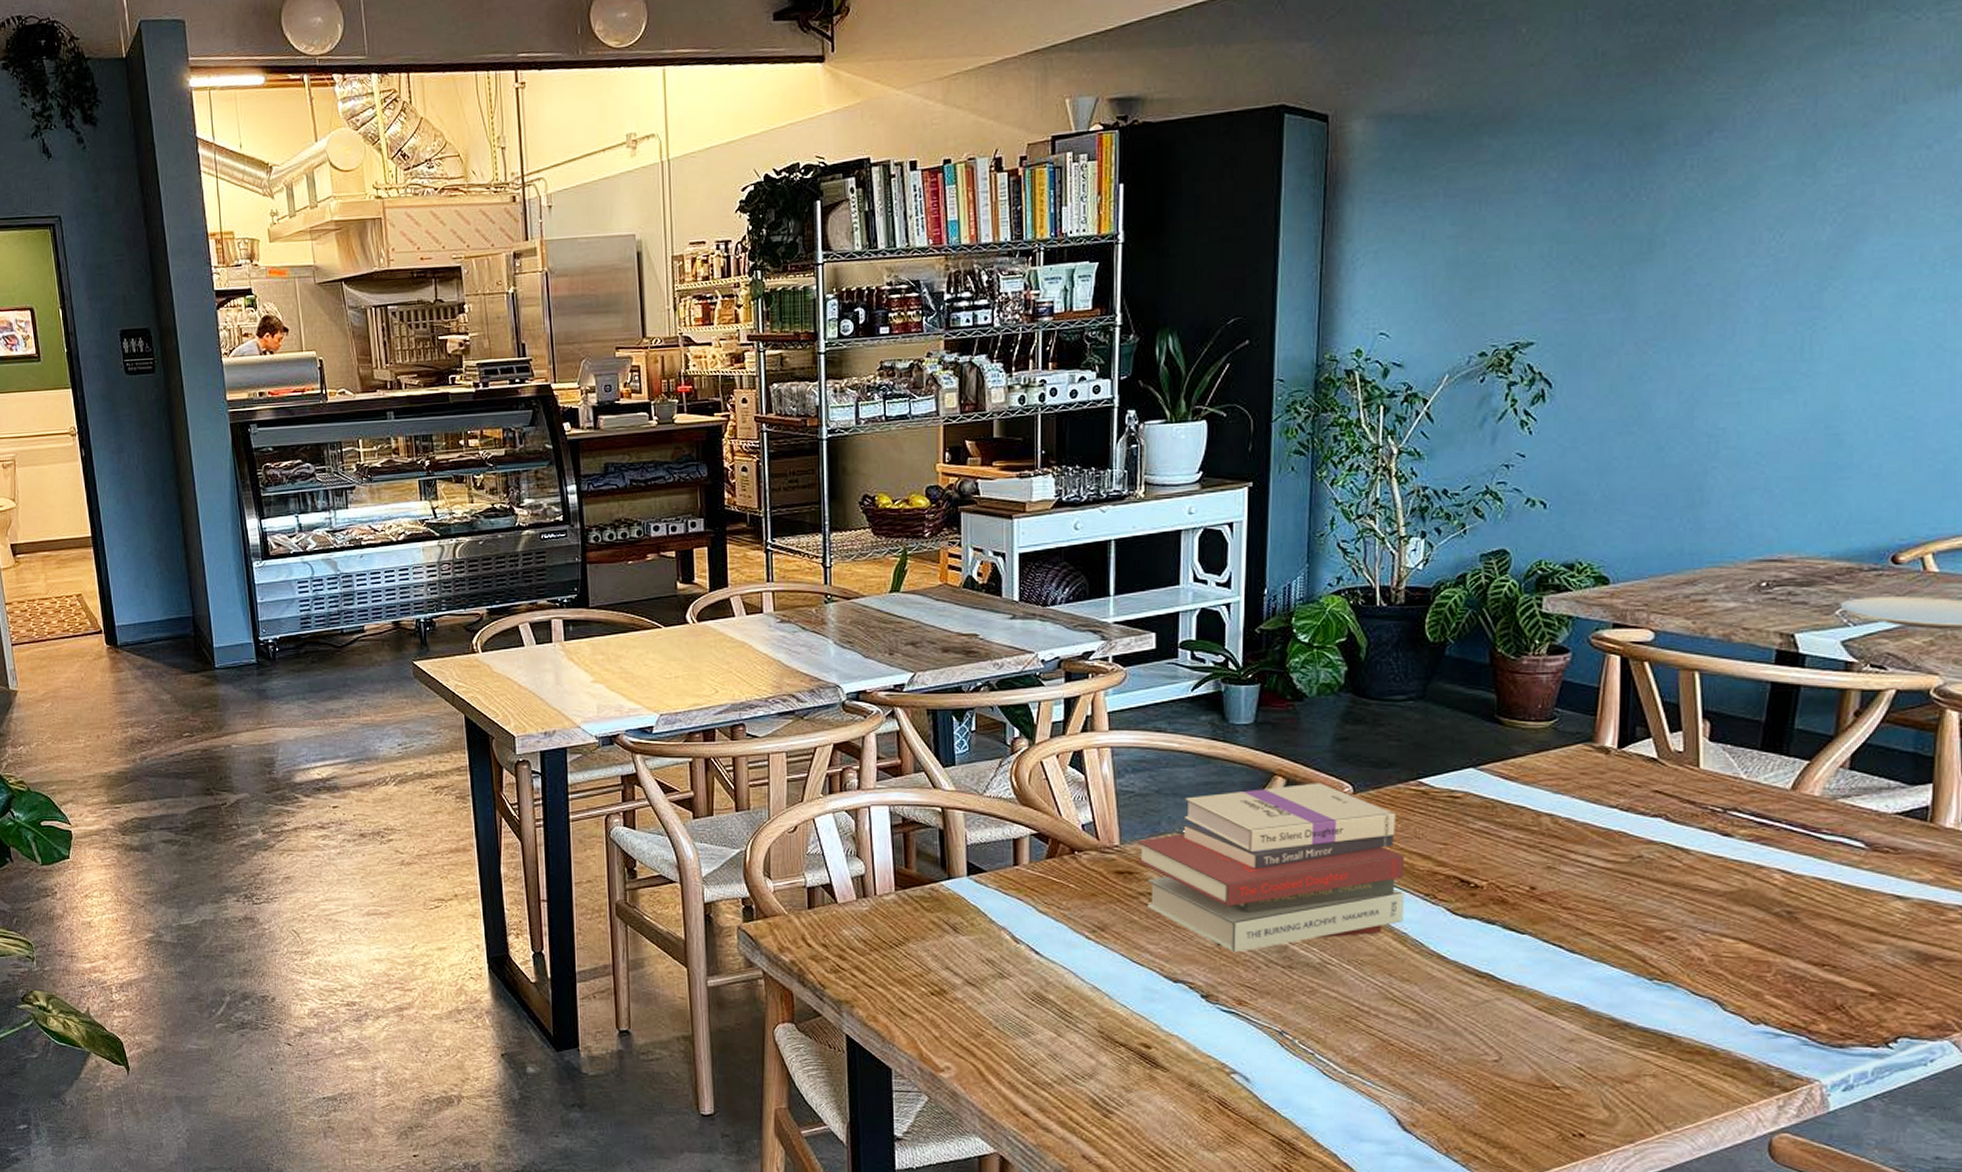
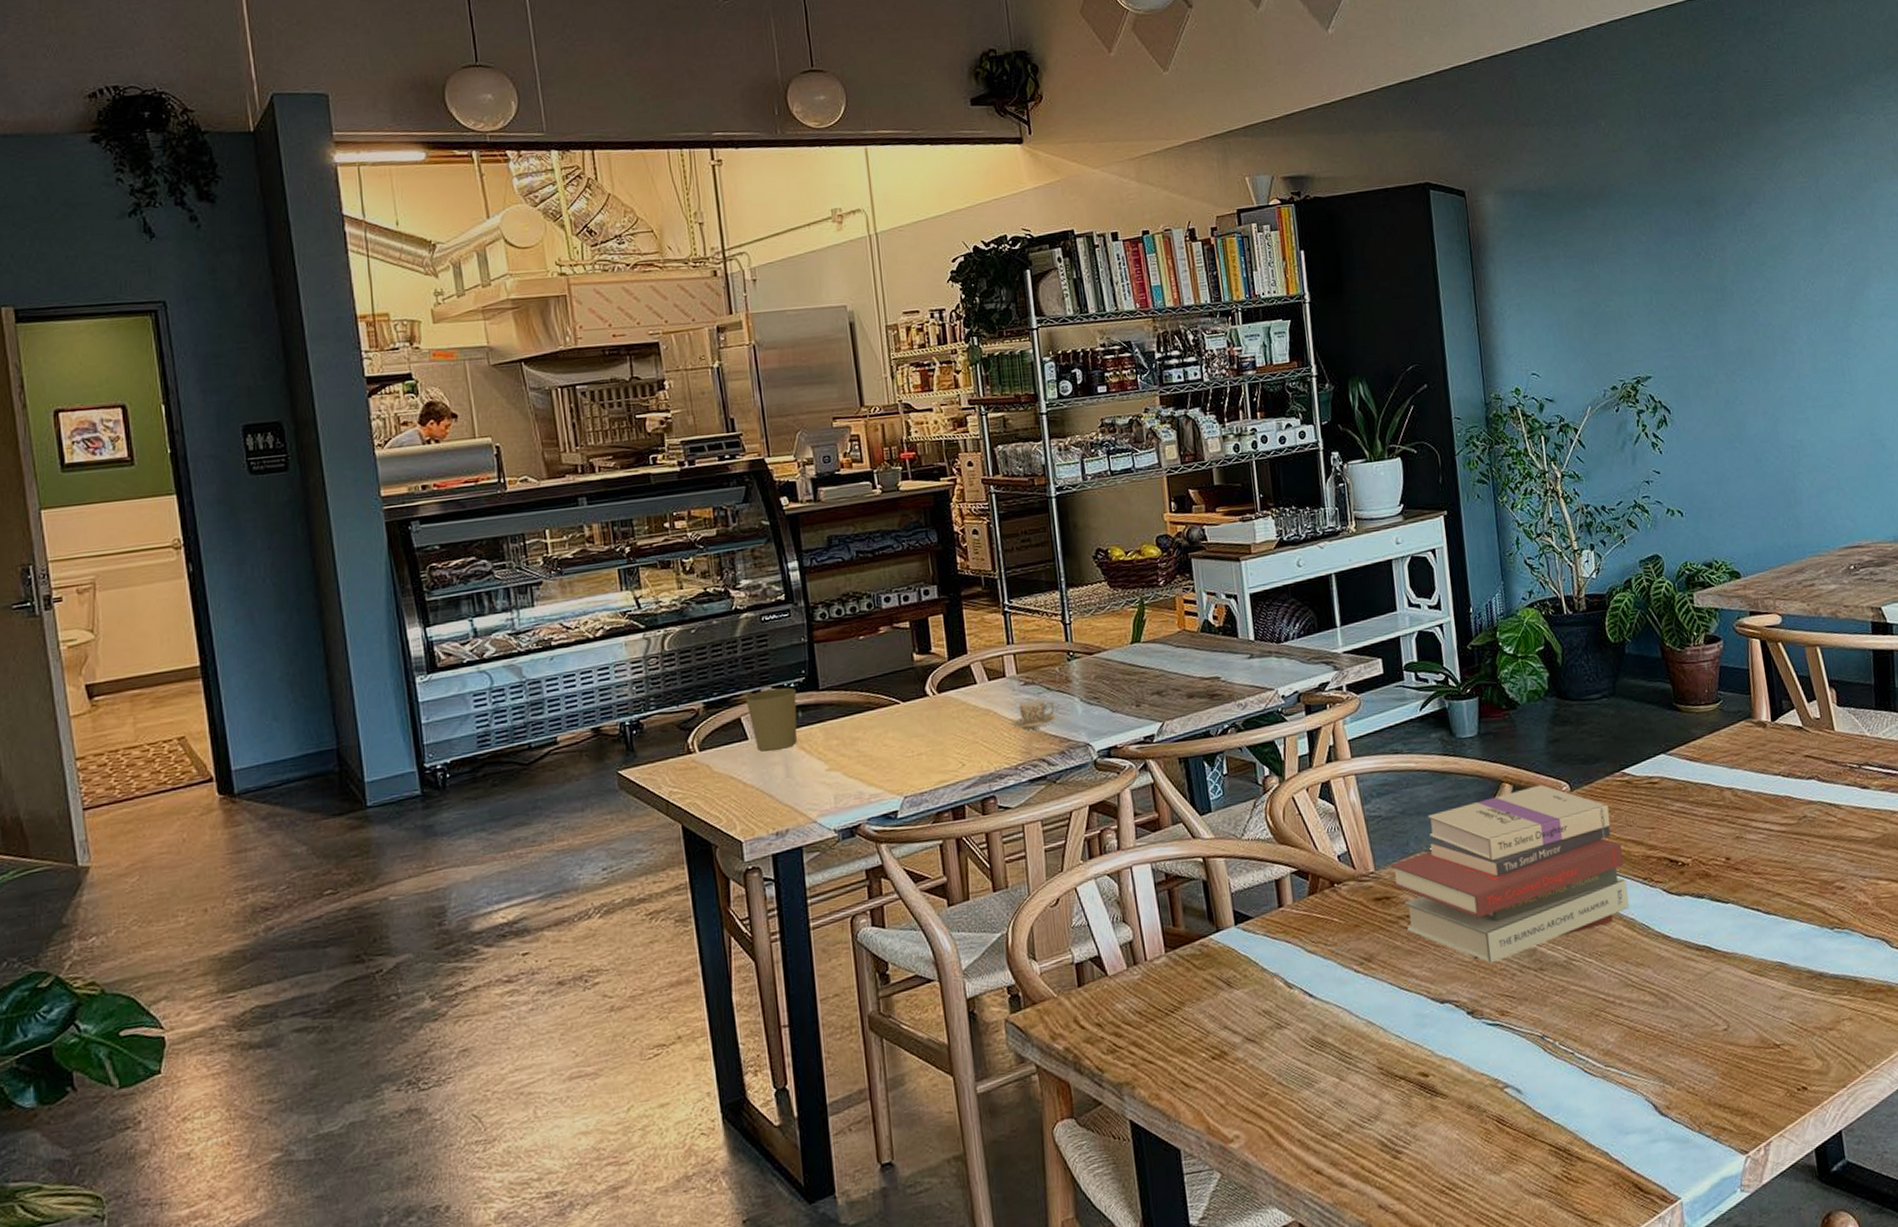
dixie cup: none [524,602,568,658] -> present [746,687,798,752]
teacup: none [765,637,809,665] -> present [1011,699,1056,730]

